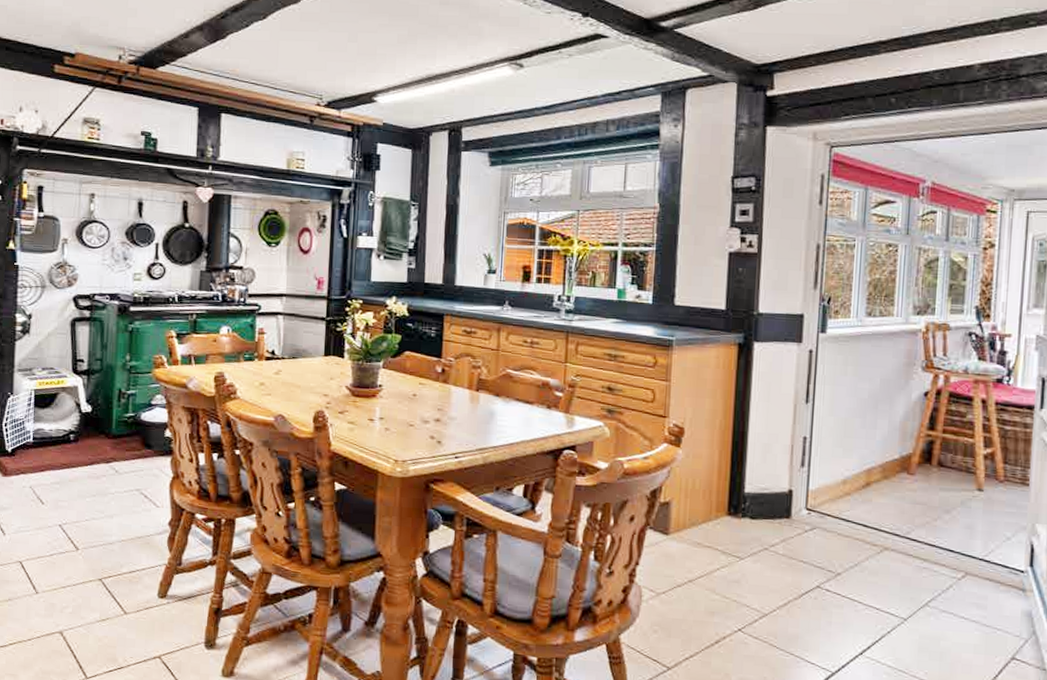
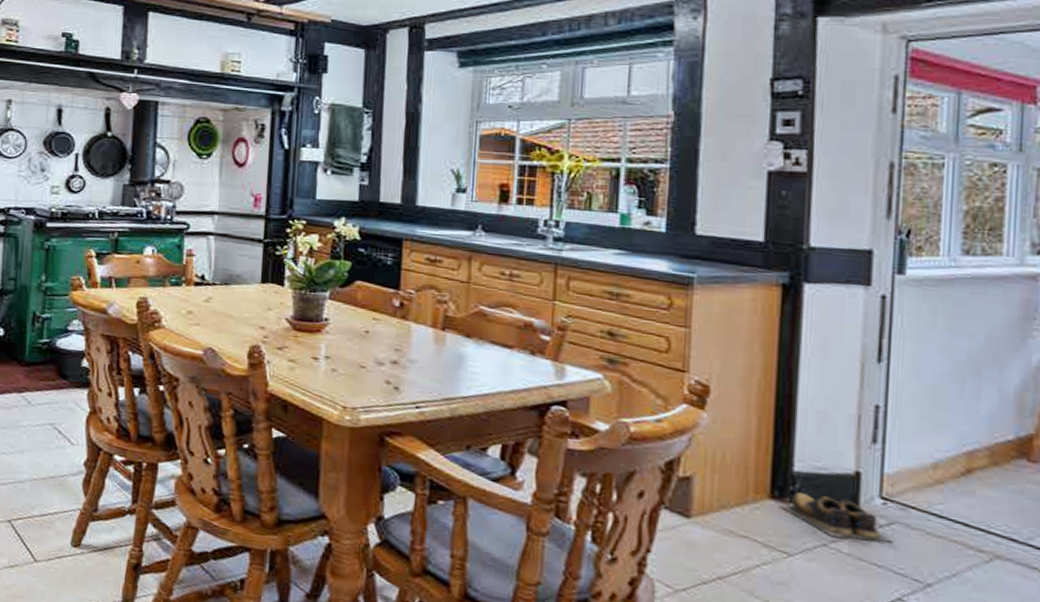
shoes: none [733,509,815,544] -> present [778,492,894,543]

